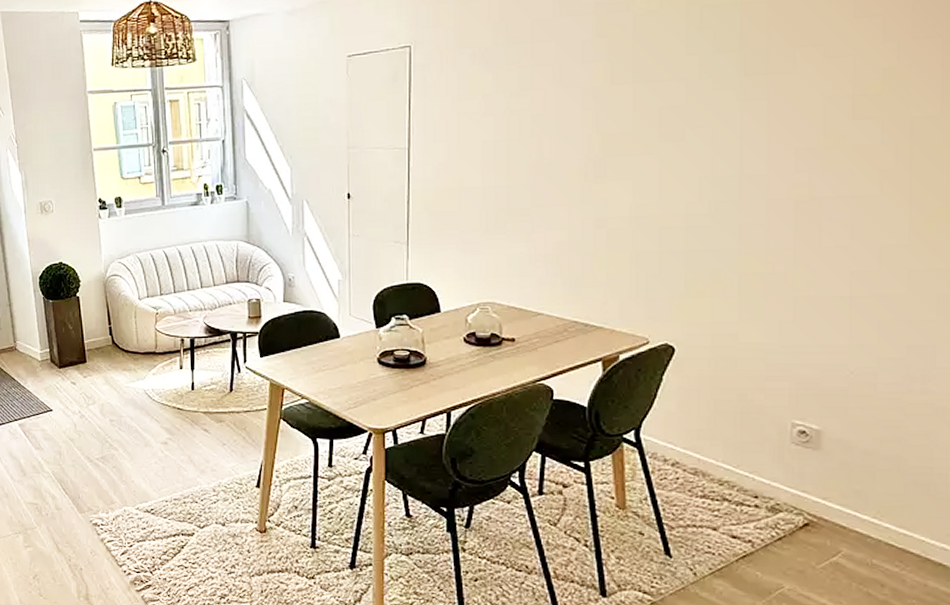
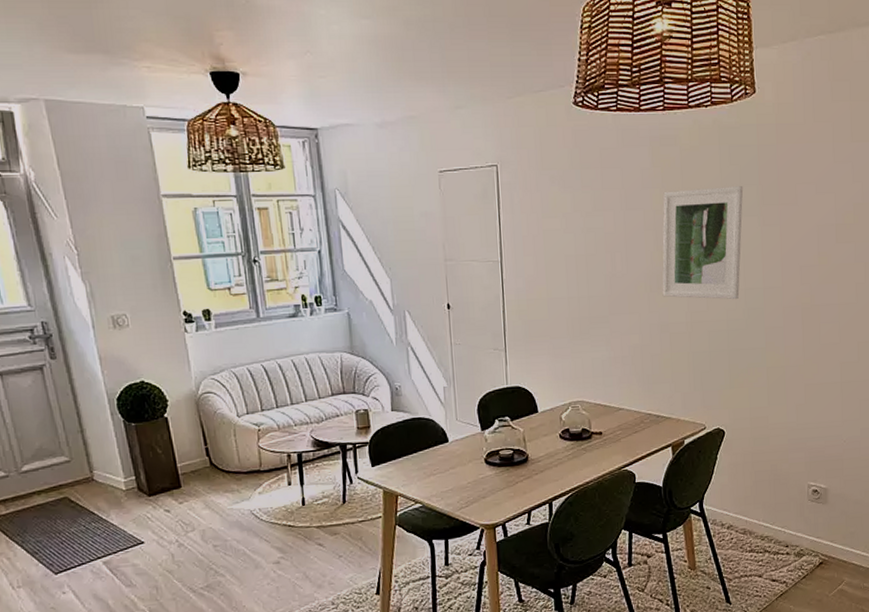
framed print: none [600,54,718,191] -> present [662,186,744,300]

